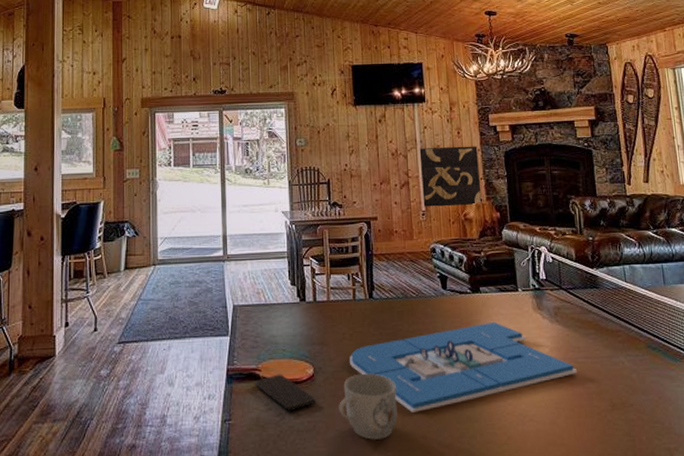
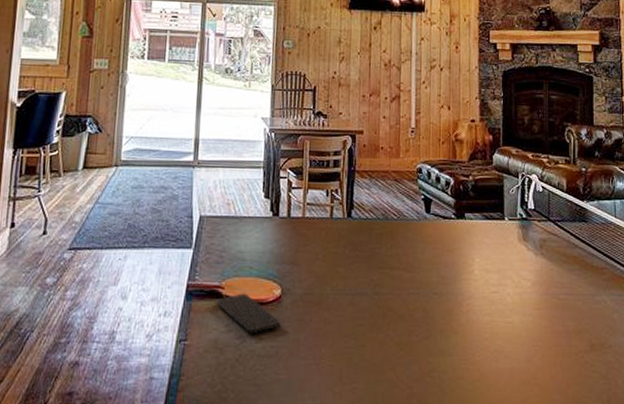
mug: present [339,373,397,441] -> none [305,297,368,371]
board game: present [350,321,577,413] -> none [321,250,558,342]
wall art: present [419,146,482,207] -> none [413,61,476,126]

